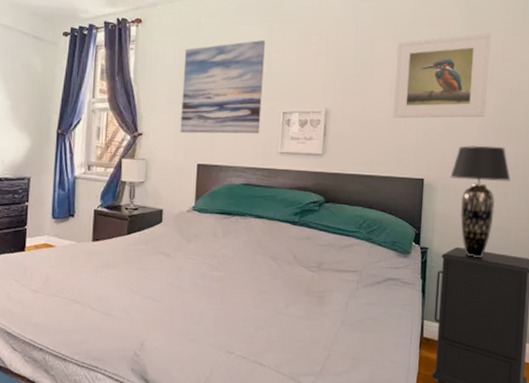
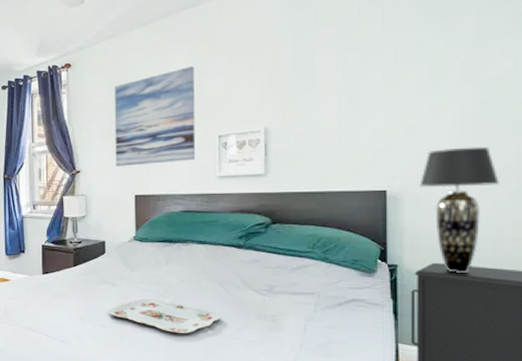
serving tray: none [160,271,271,309] -> present [108,299,220,334]
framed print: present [392,33,491,119] -> none [341,20,461,129]

